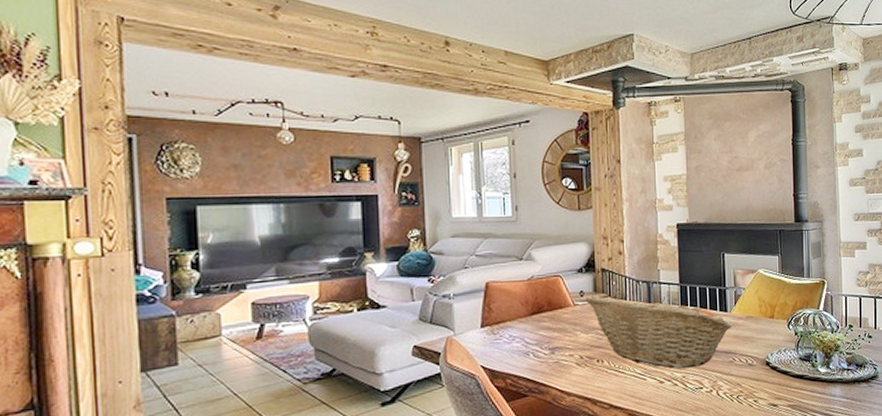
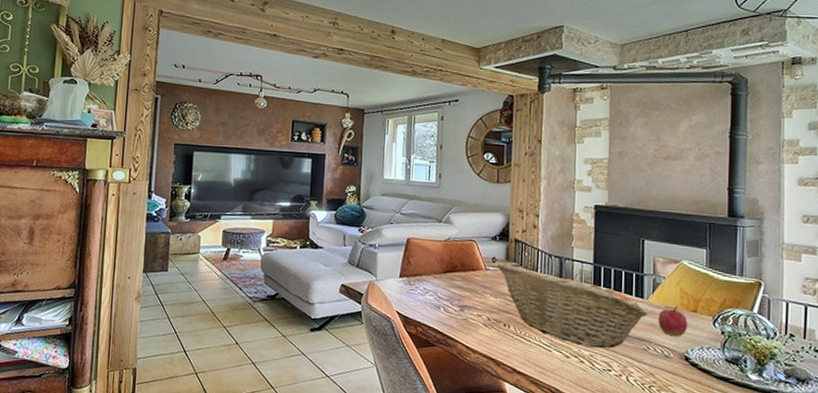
apple: none [741,315,767,345] -> present [658,307,688,337]

